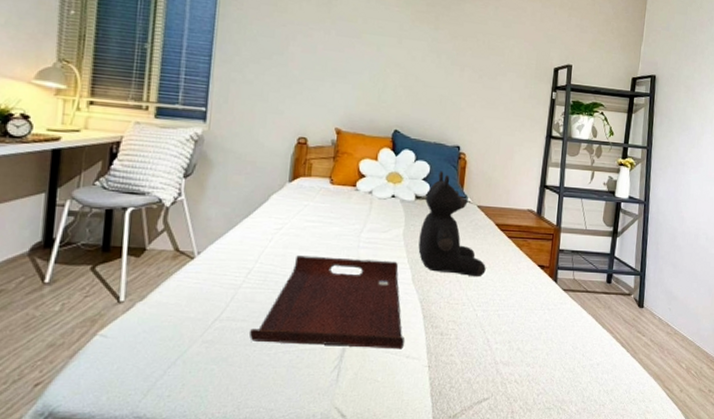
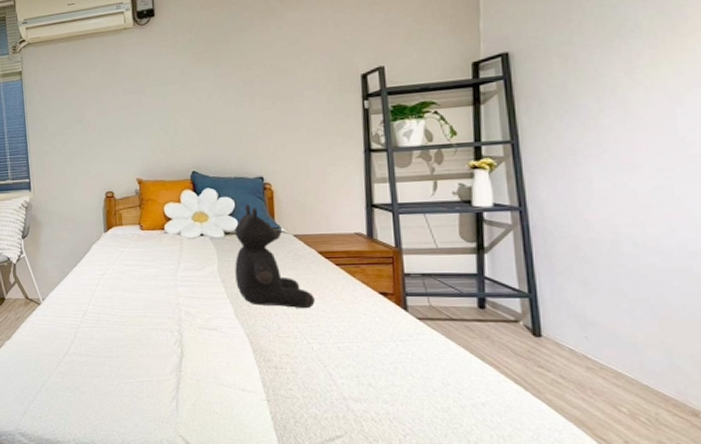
serving tray: present [249,255,404,350] -> none [93,296,237,383]

